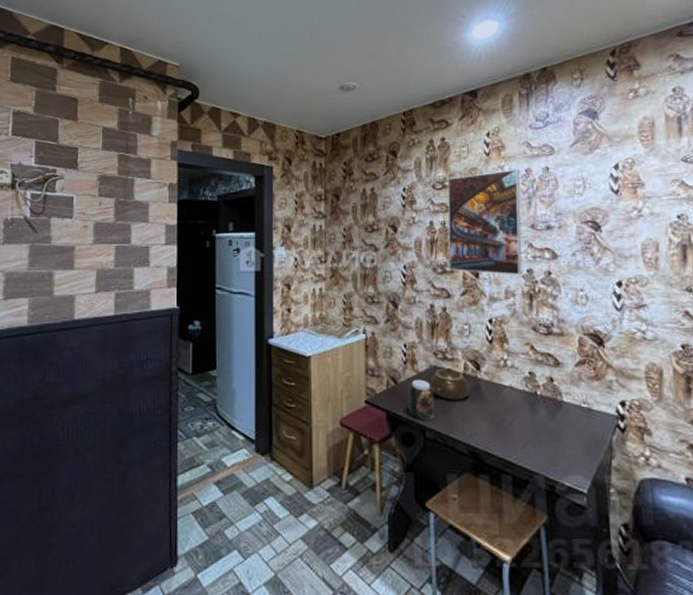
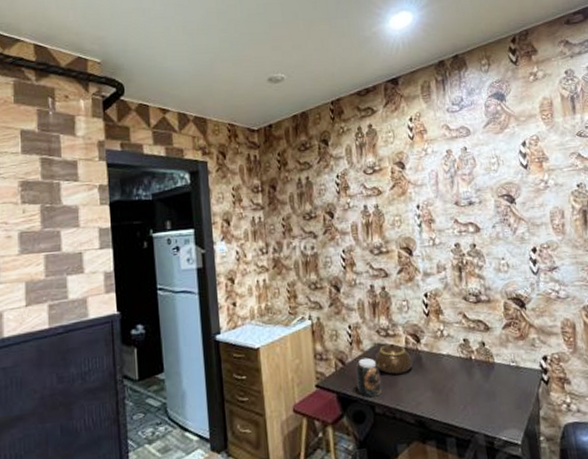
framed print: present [447,170,522,275] -> none [377,151,451,251]

